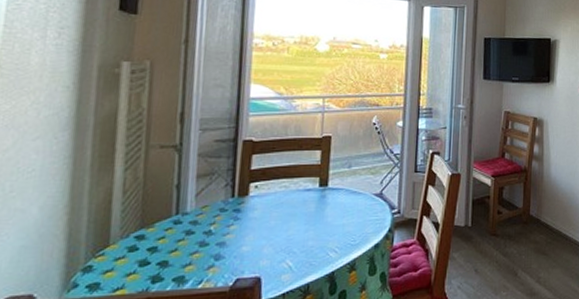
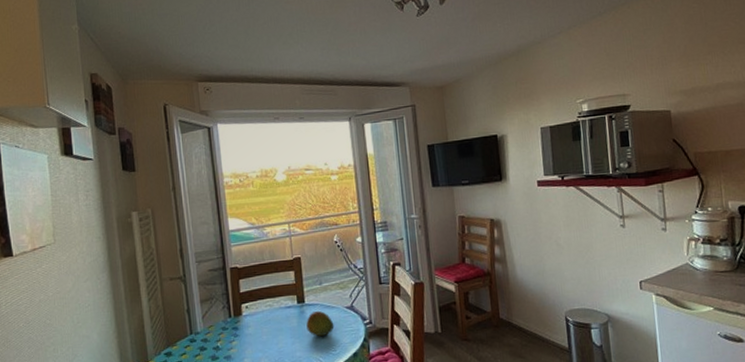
fruit: none [325,197,358,225] -> present [306,311,335,337]

